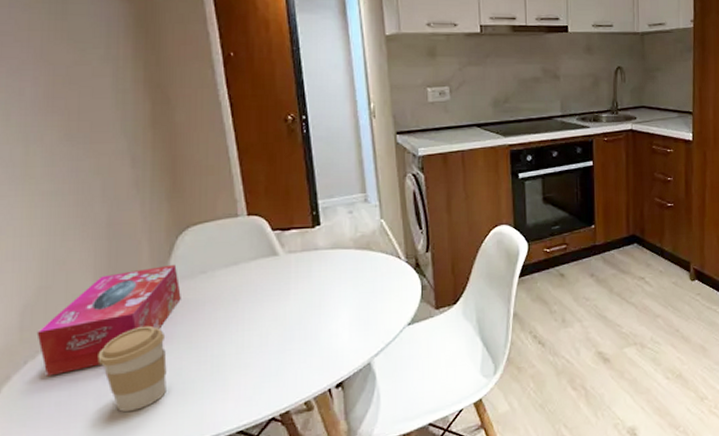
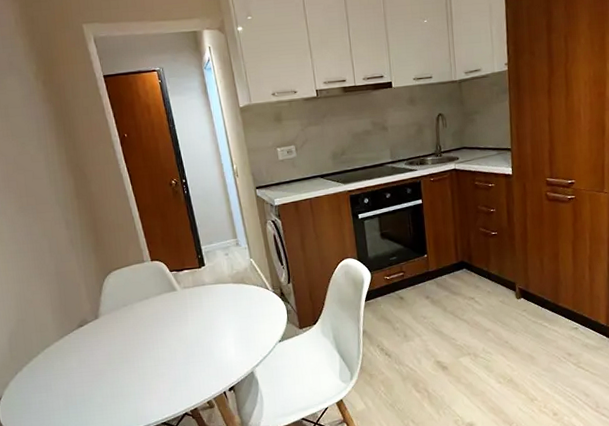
tissue box: present [36,264,181,376] -> none [20,300,112,383]
coffee cup: present [98,325,167,412] -> none [62,346,110,408]

